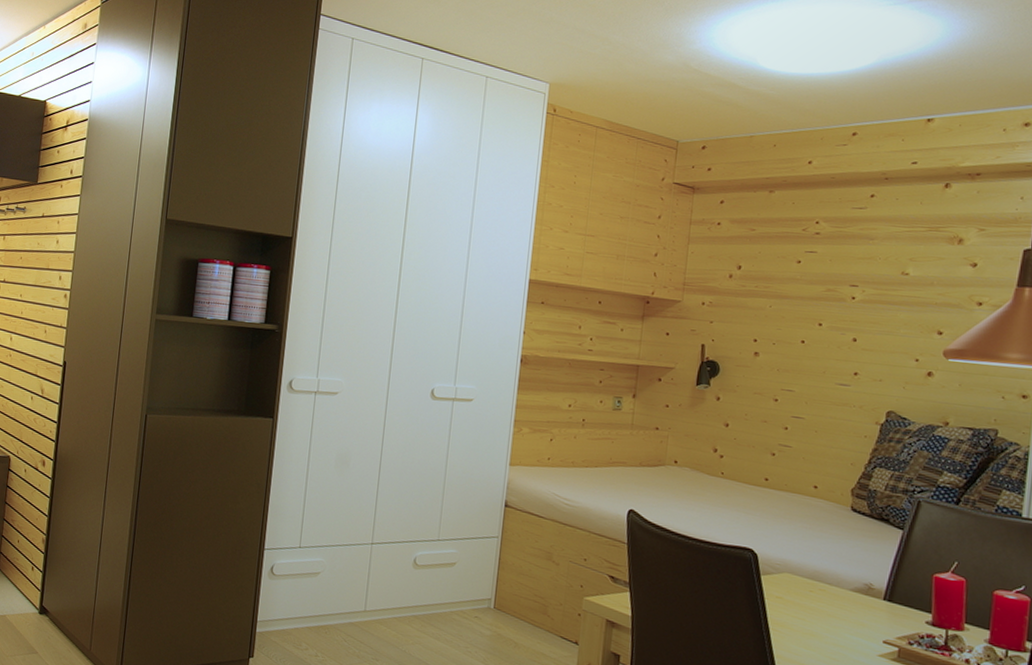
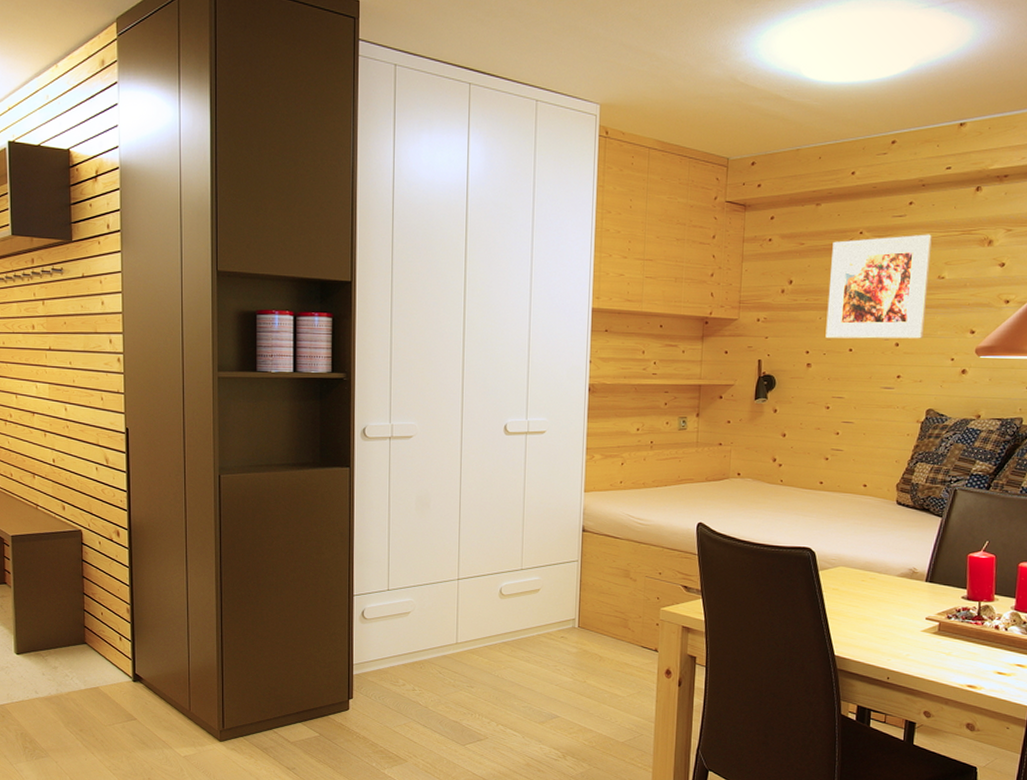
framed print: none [775,228,895,336] -> present [825,234,932,339]

